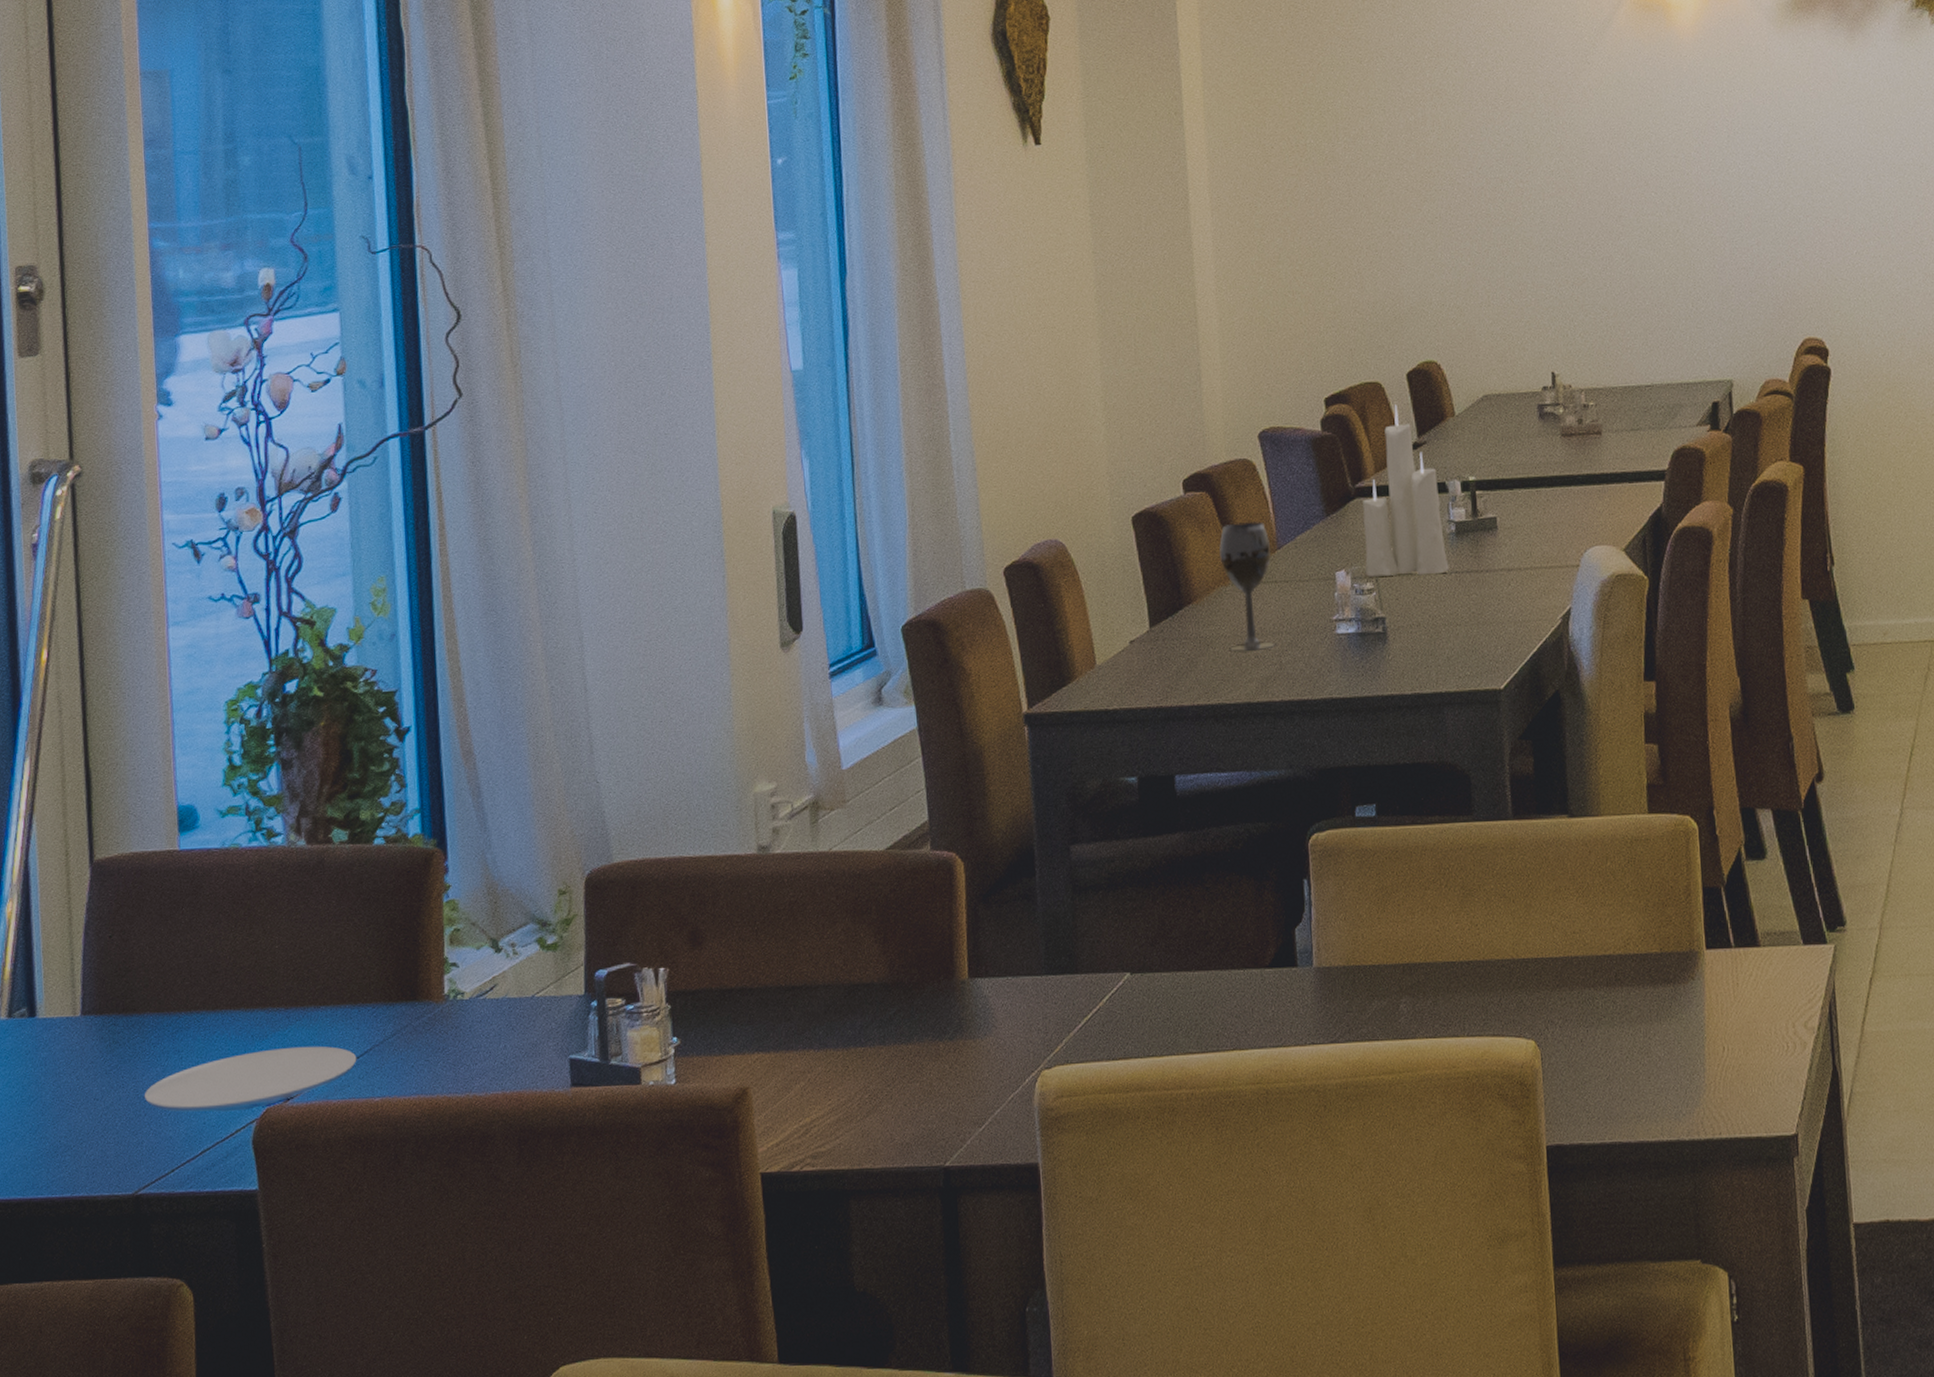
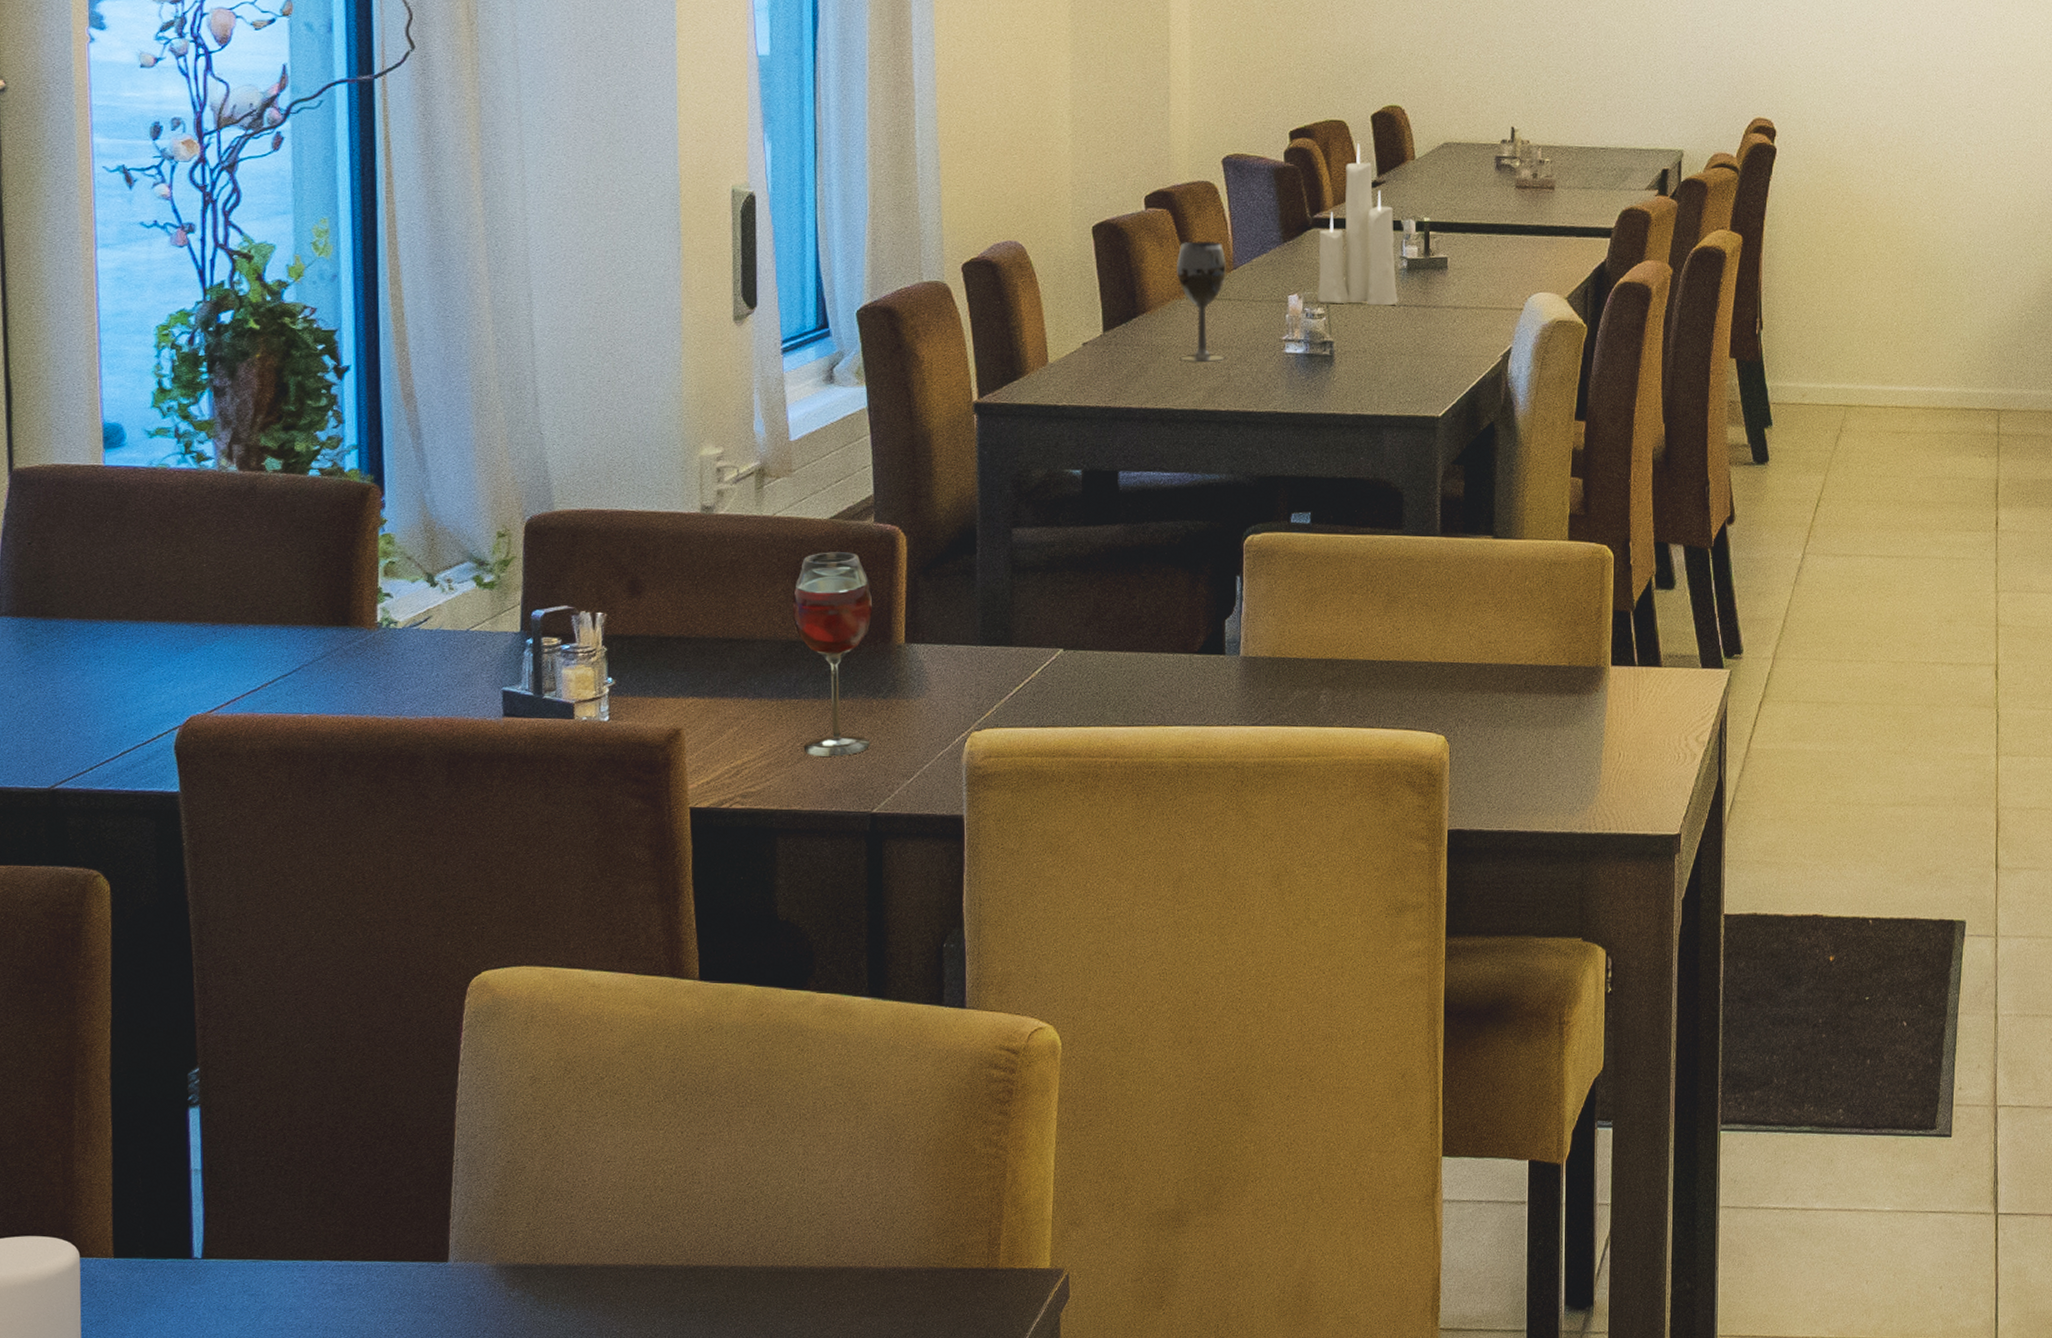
plate: present [144,1046,357,1112] -> none [62,661,285,718]
wineglass: none [852,884,939,1108] -> present [792,552,873,757]

